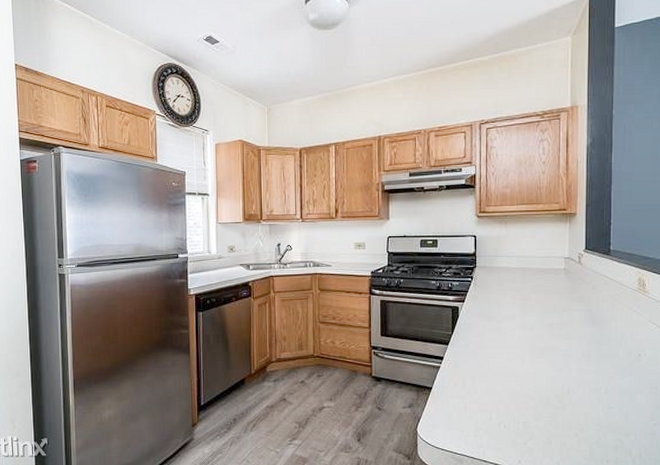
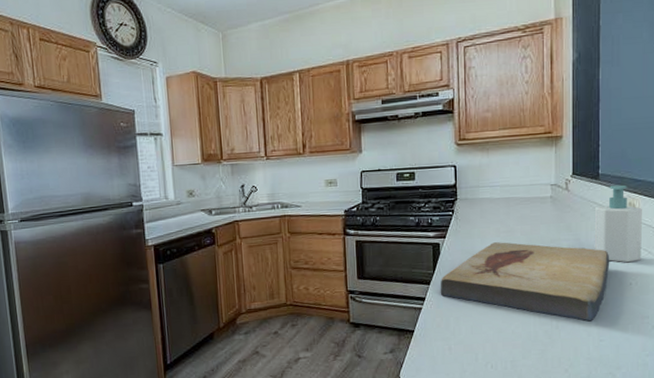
fish fossil: none [457,309,620,389] -> present [440,242,610,322]
soap bottle: none [605,261,651,335] -> present [594,184,642,263]

